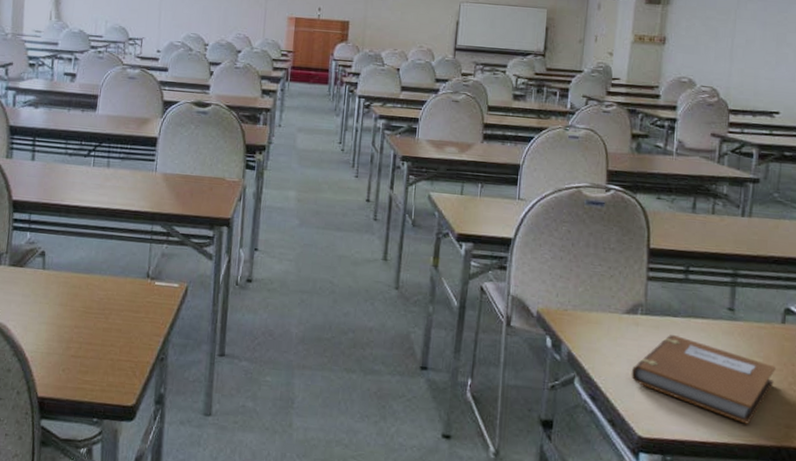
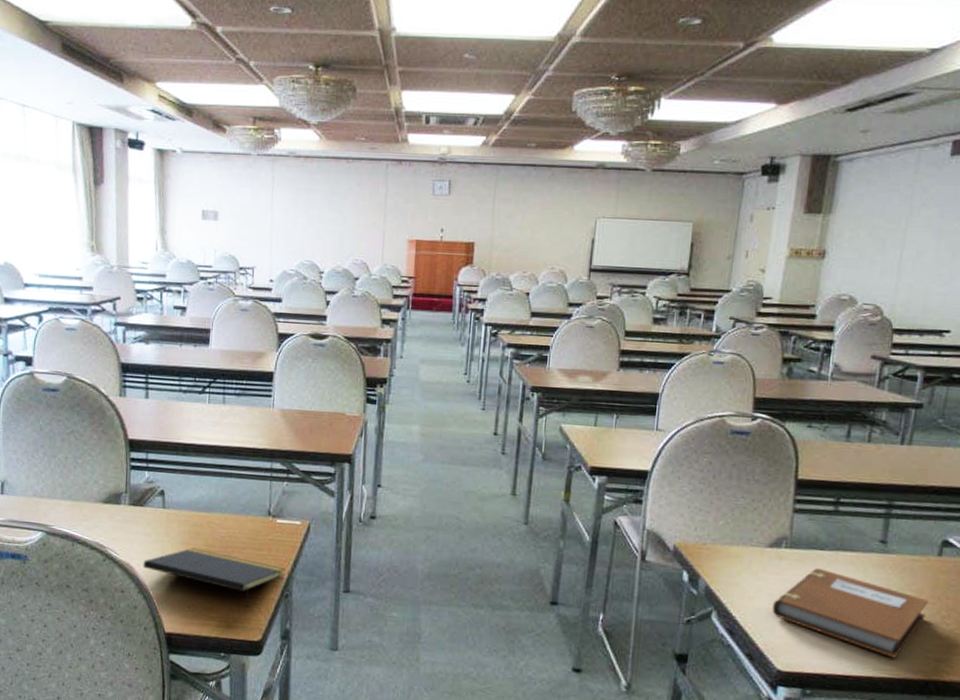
notepad: none [19,309,162,371] -> present [143,548,286,608]

